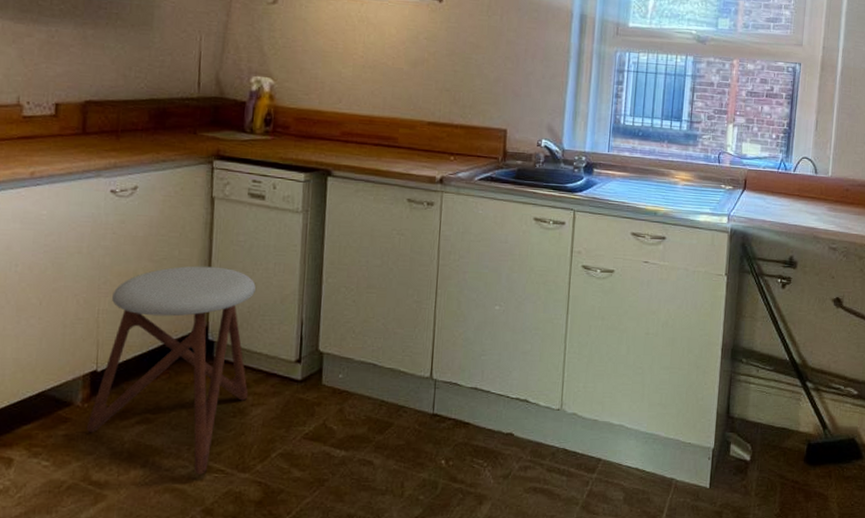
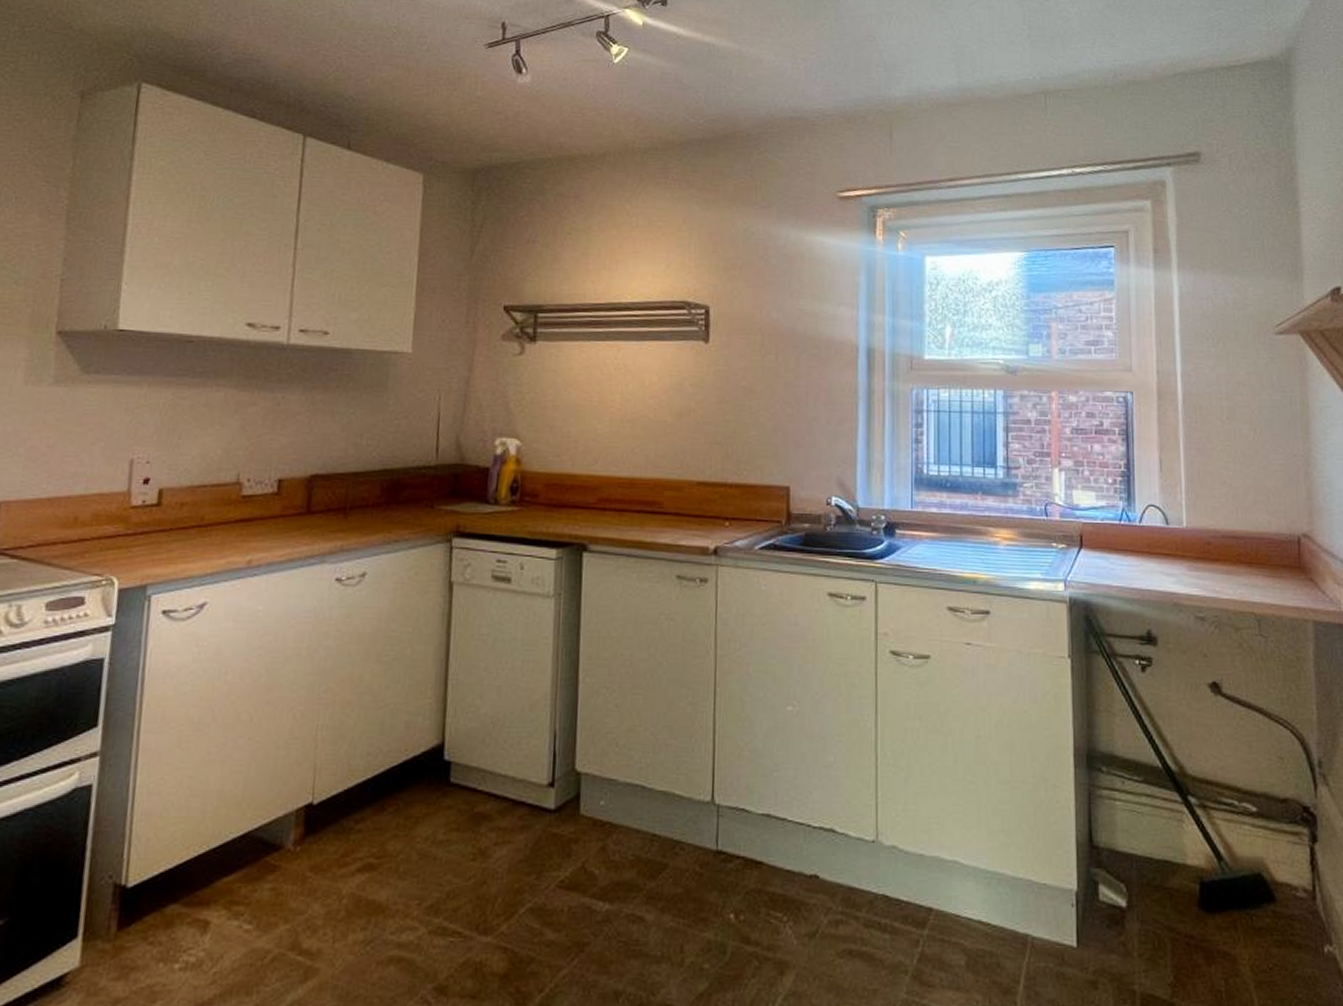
stool: present [87,265,256,475] -> none [298,667,500,939]

